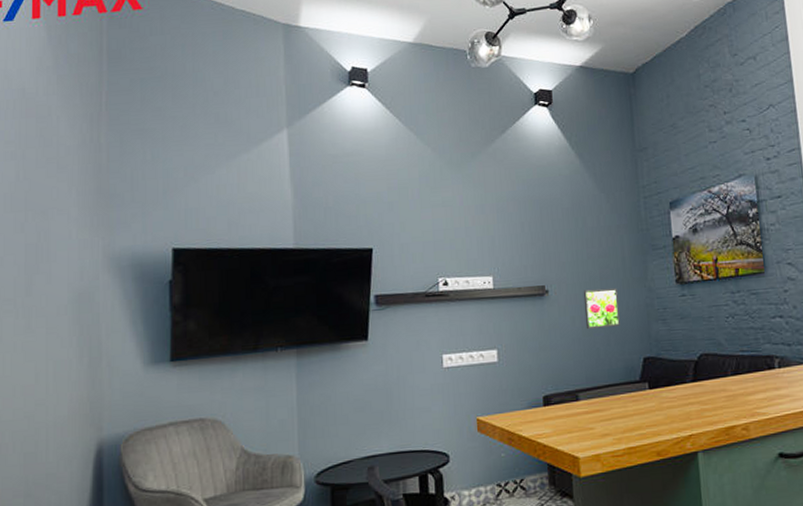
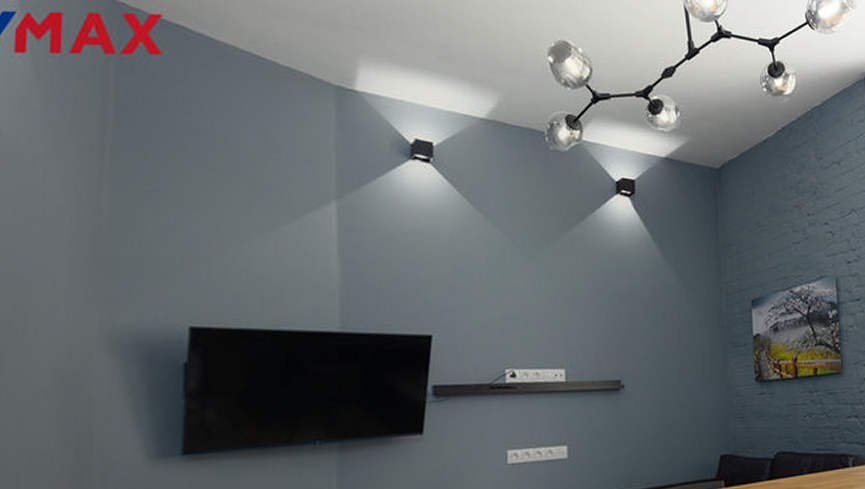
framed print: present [583,288,620,329] -> none [660,384,698,425]

